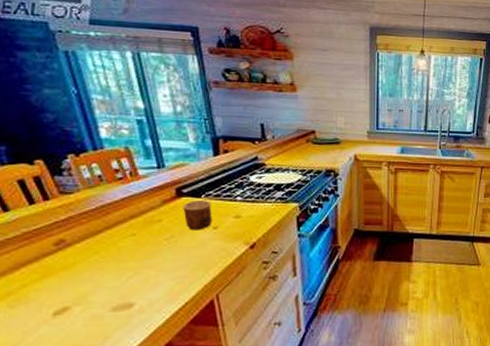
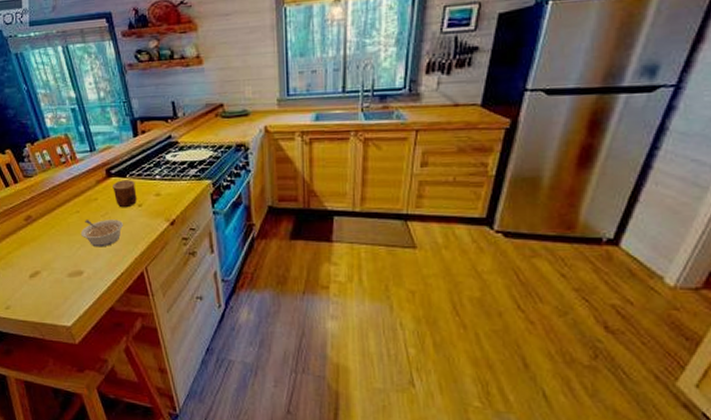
legume: none [134,243,192,275] -> present [80,219,123,247]

